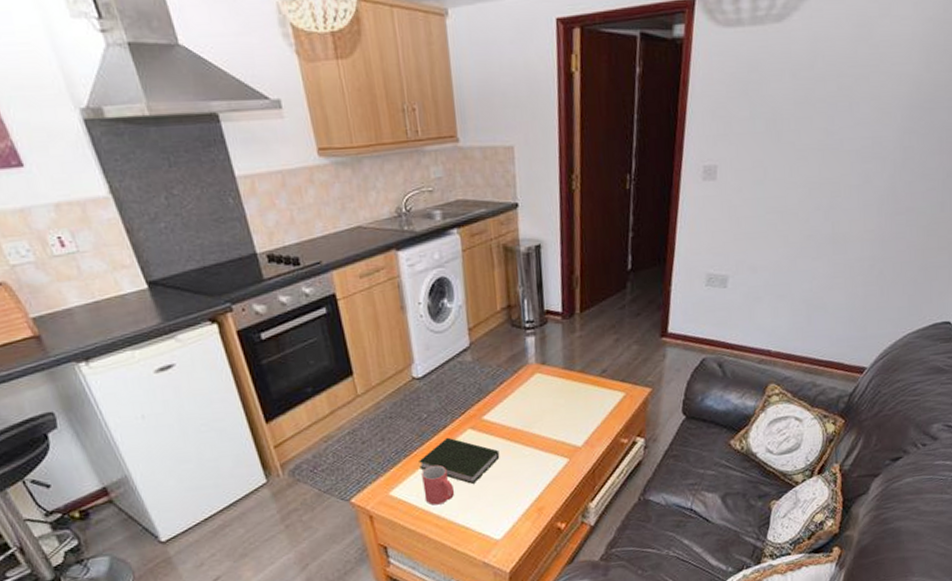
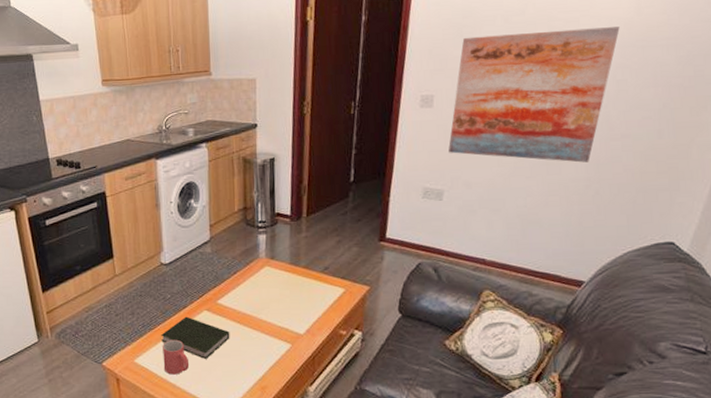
wall art: none [733,85,909,240] -> present [448,27,620,163]

